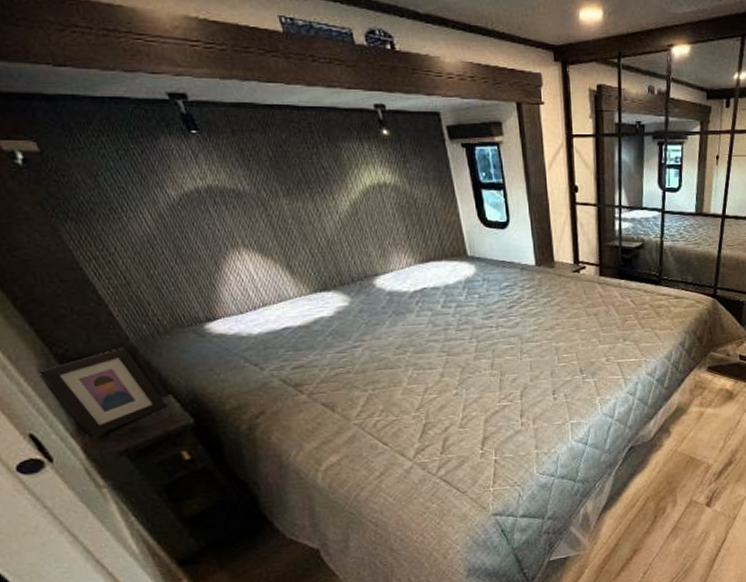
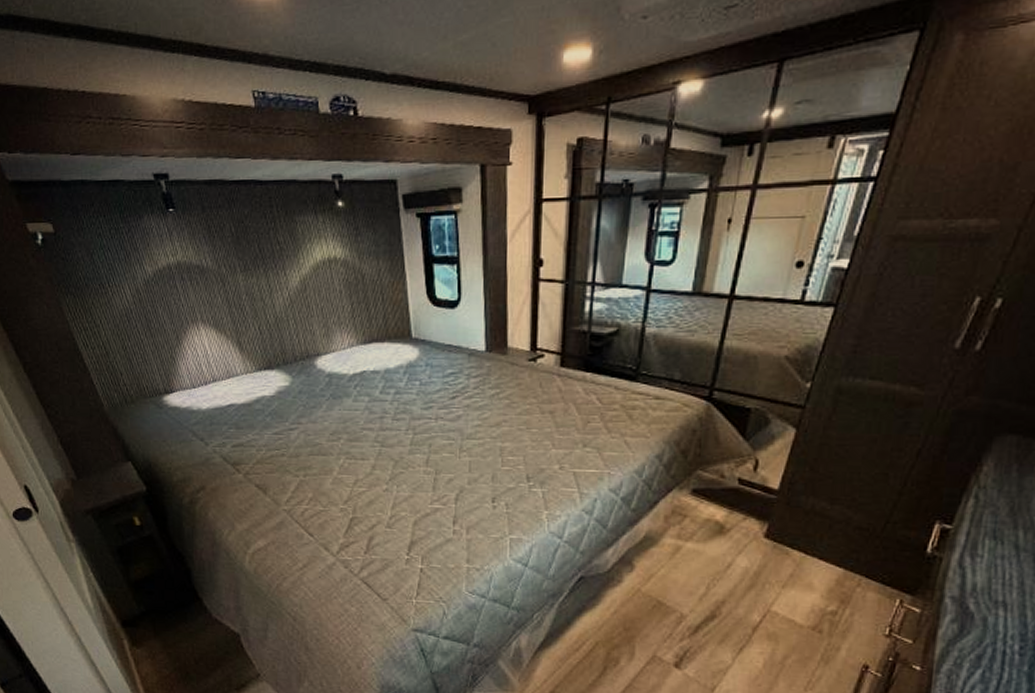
picture frame: present [37,347,167,437] -> none [35,413,126,494]

